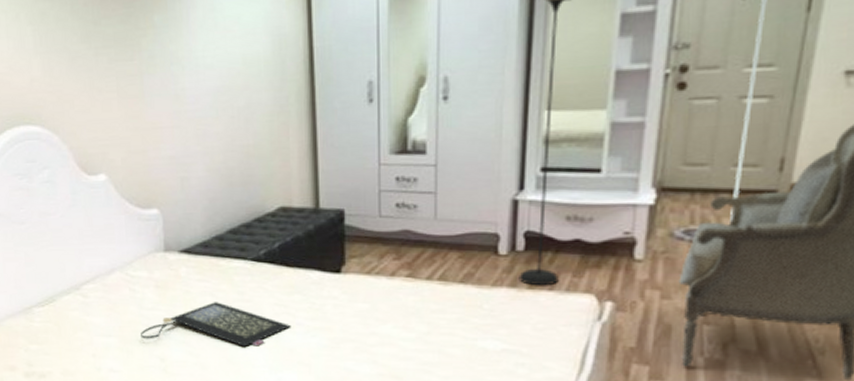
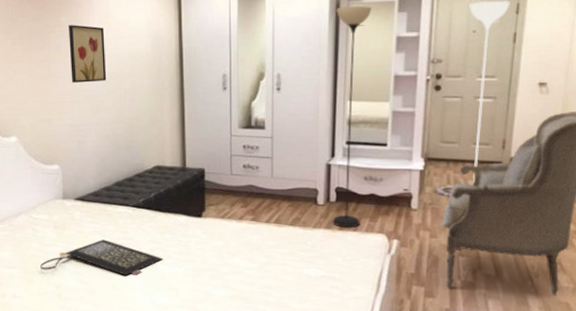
wall art: none [164,24,215,102] -> present [69,25,107,83]

